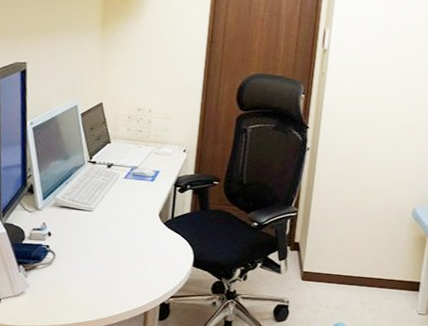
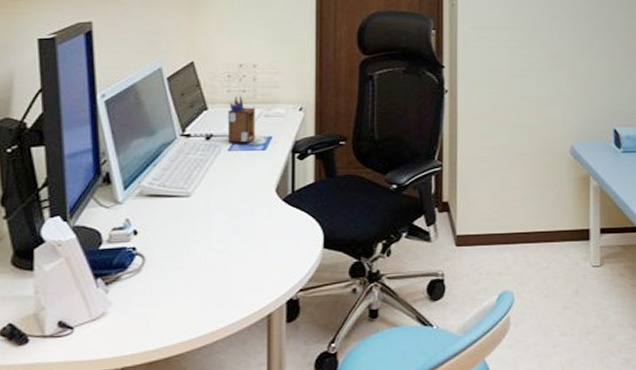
desk organizer: none [124,135,148,174] -> present [227,97,255,143]

